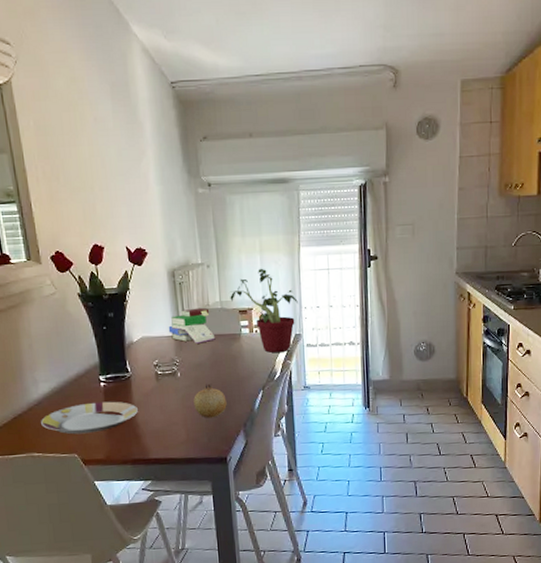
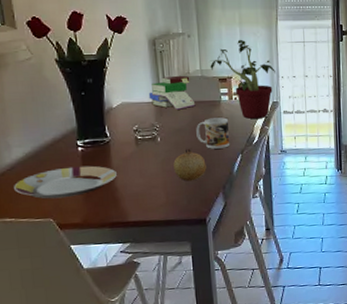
mug: none [216,351,250,385] -> present [196,117,229,149]

